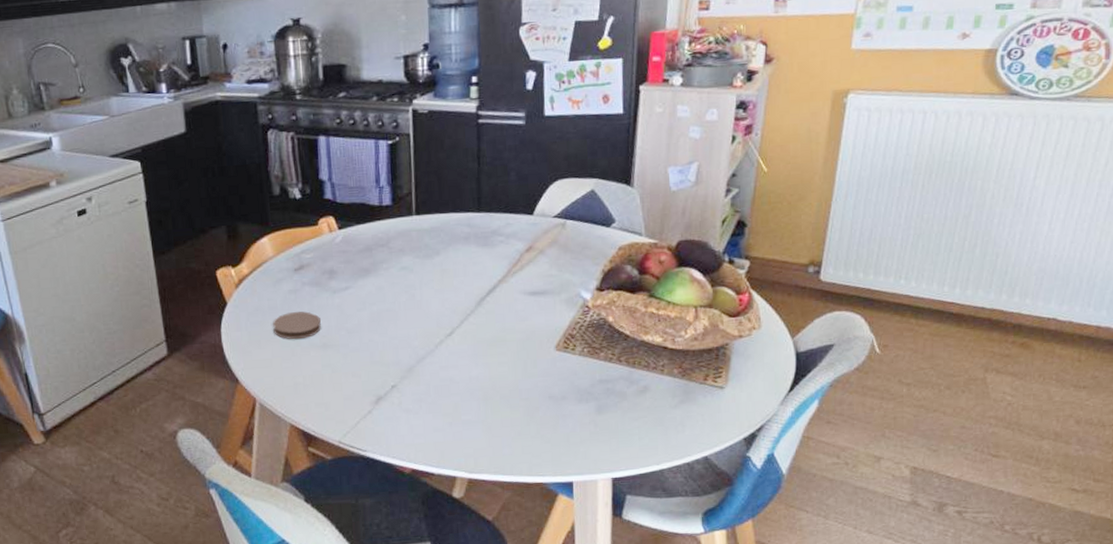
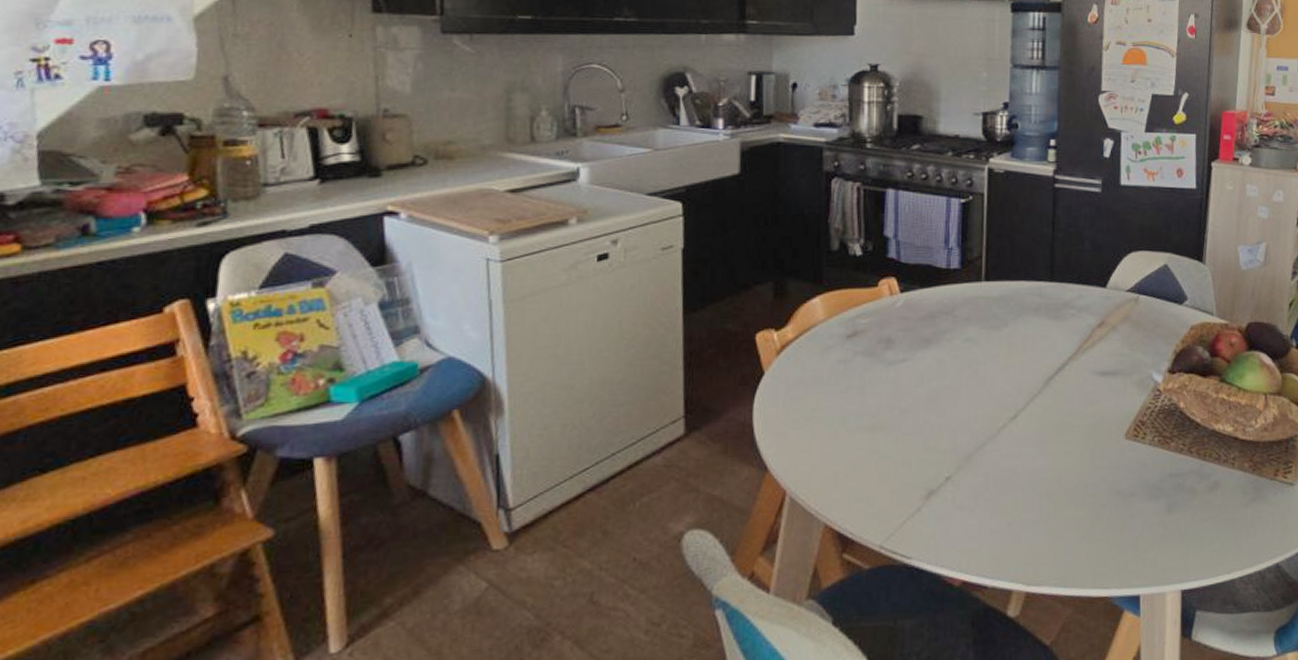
coaster: present [273,311,321,340] -> none [816,386,871,420]

